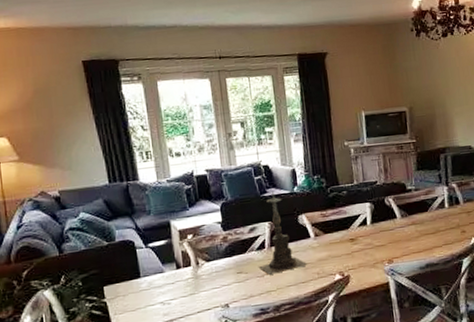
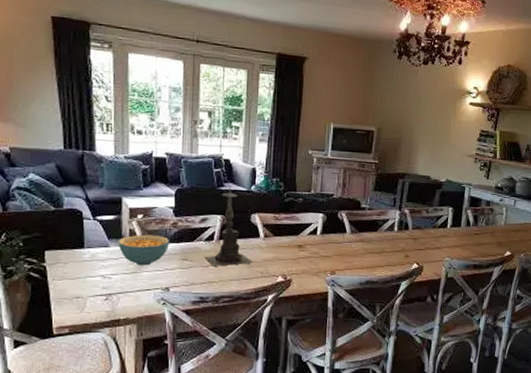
cereal bowl: none [171,252,222,286] -> present [117,234,169,266]

